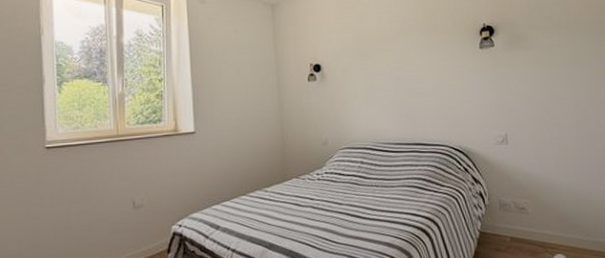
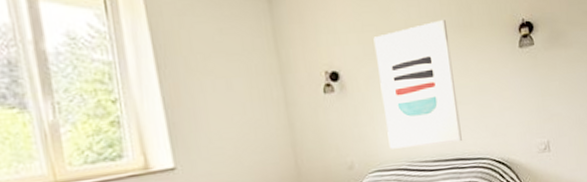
wall art: none [350,23,423,131] -> present [373,19,462,149]

